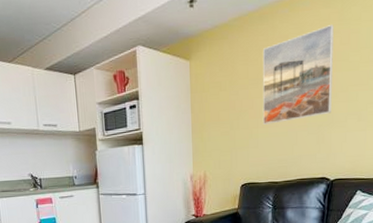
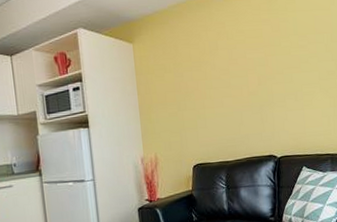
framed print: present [263,25,334,125] -> none [203,14,271,105]

